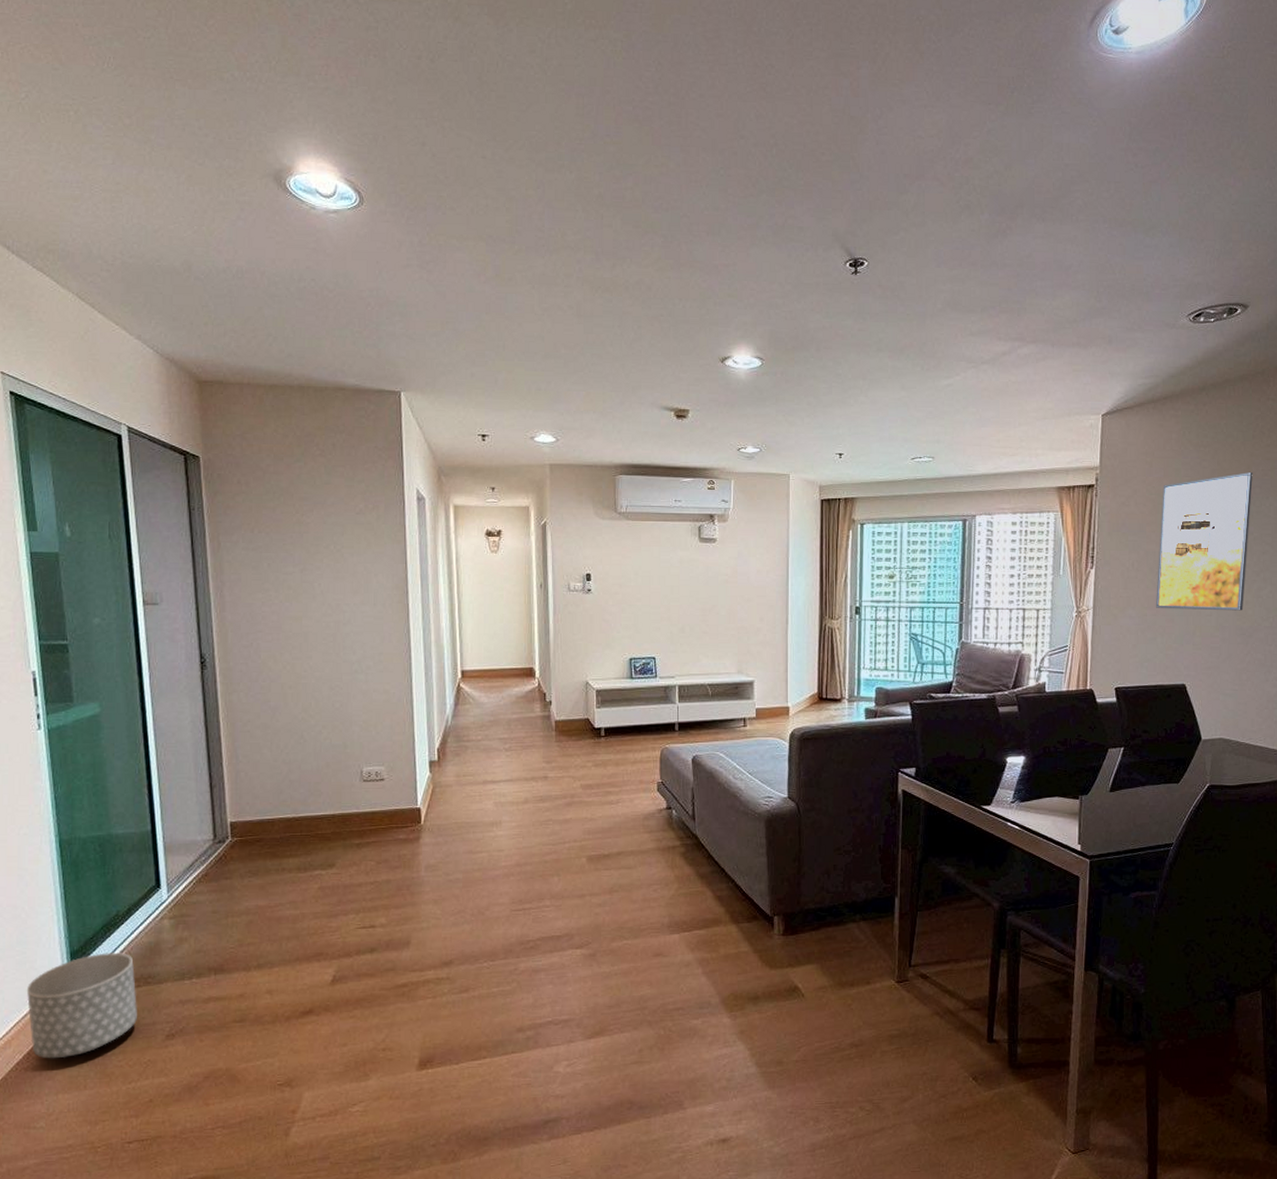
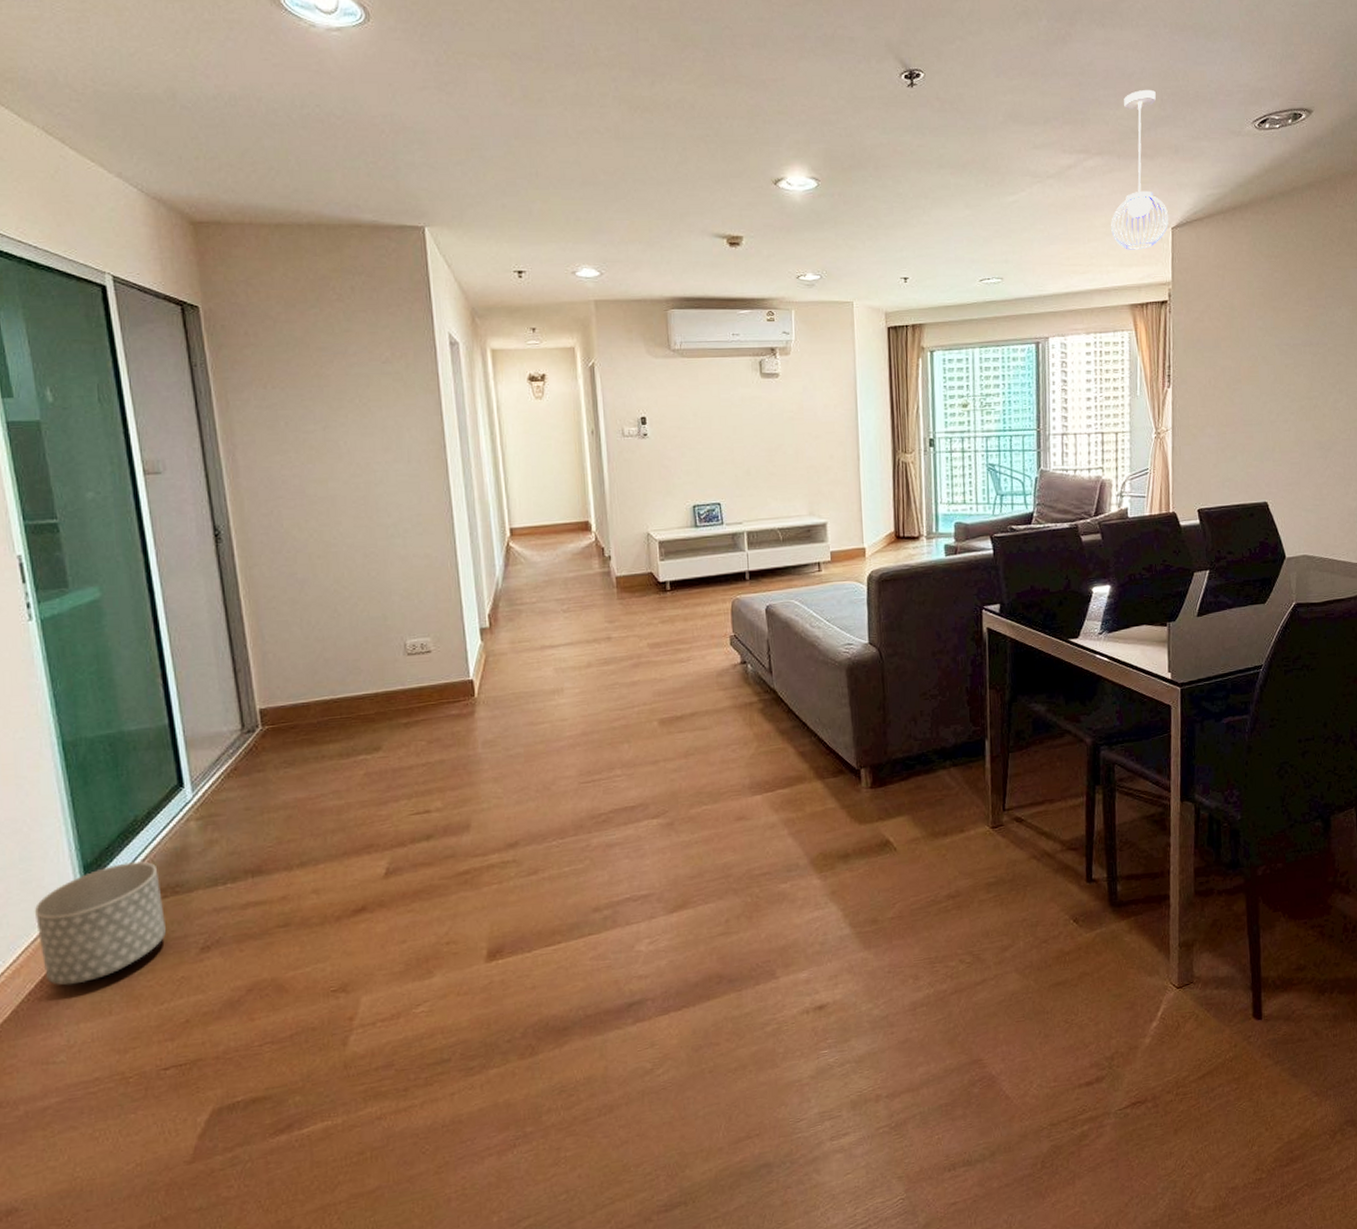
pendant light: none [1042,281,1099,435] -> present [1111,89,1168,250]
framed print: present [1156,472,1253,611] -> none [1234,282,1325,426]

